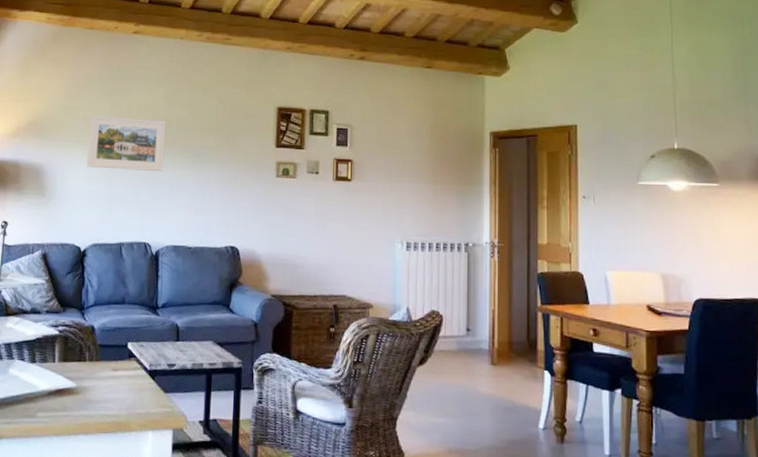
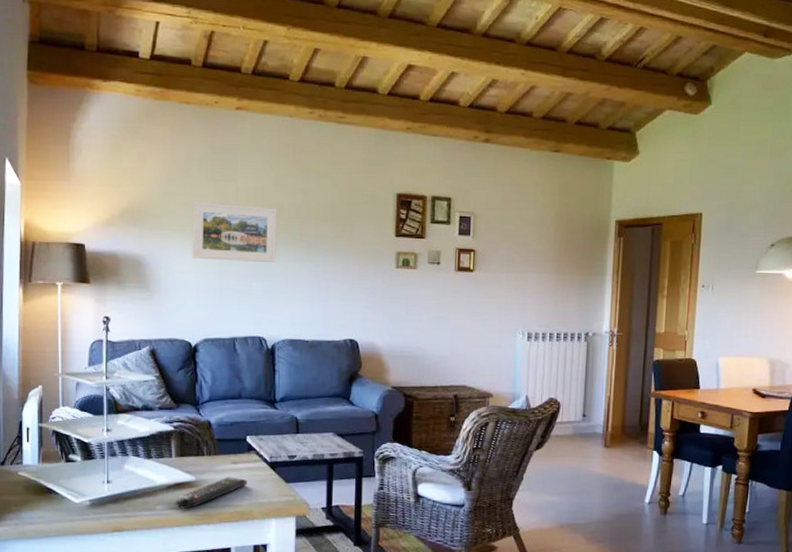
remote control: none [55,384,127,419] -> present [176,476,248,510]

